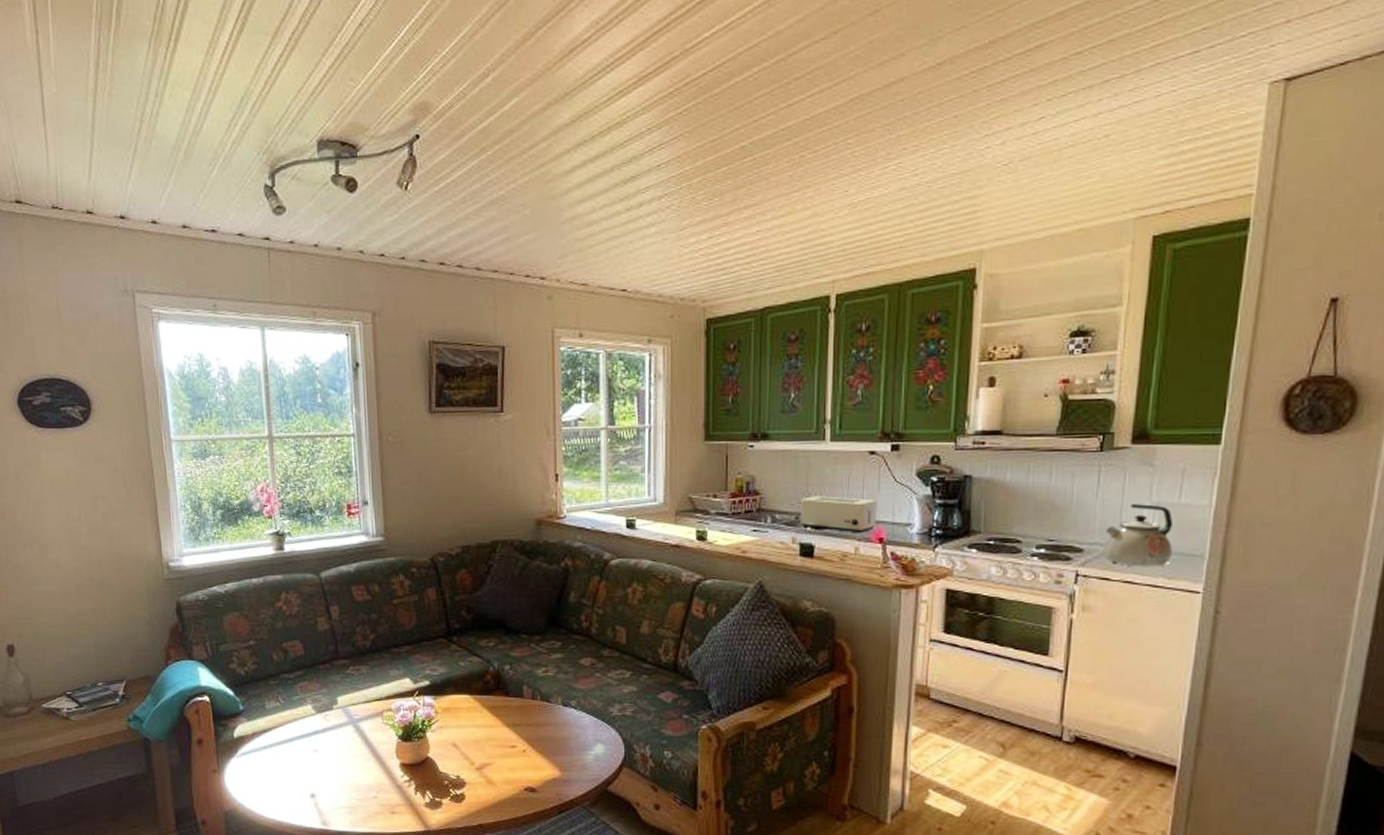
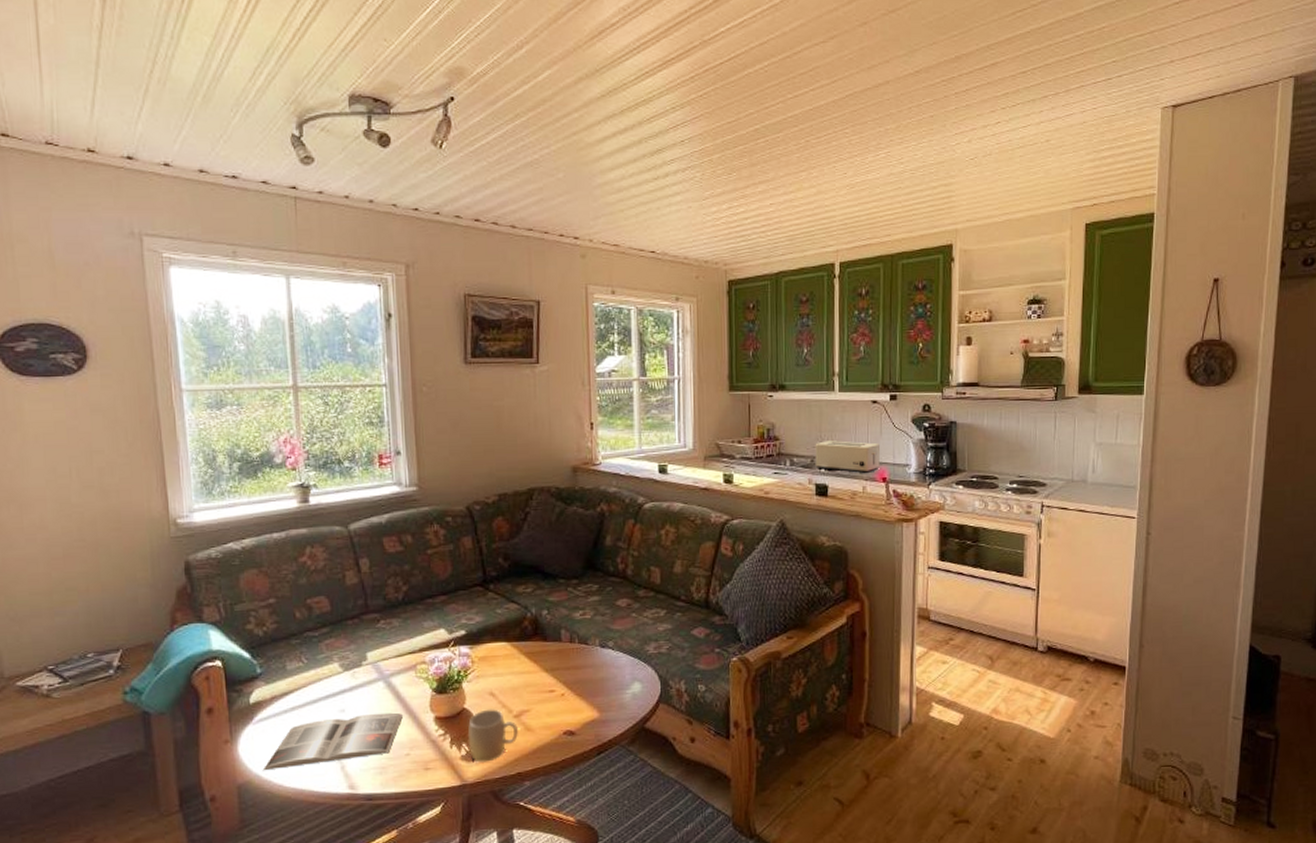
magazine: none [245,755,371,801] -> present [262,712,403,771]
mug: none [431,759,480,811] -> present [467,709,518,762]
kettle: present [1101,504,1174,567] -> none [1060,444,1113,498]

